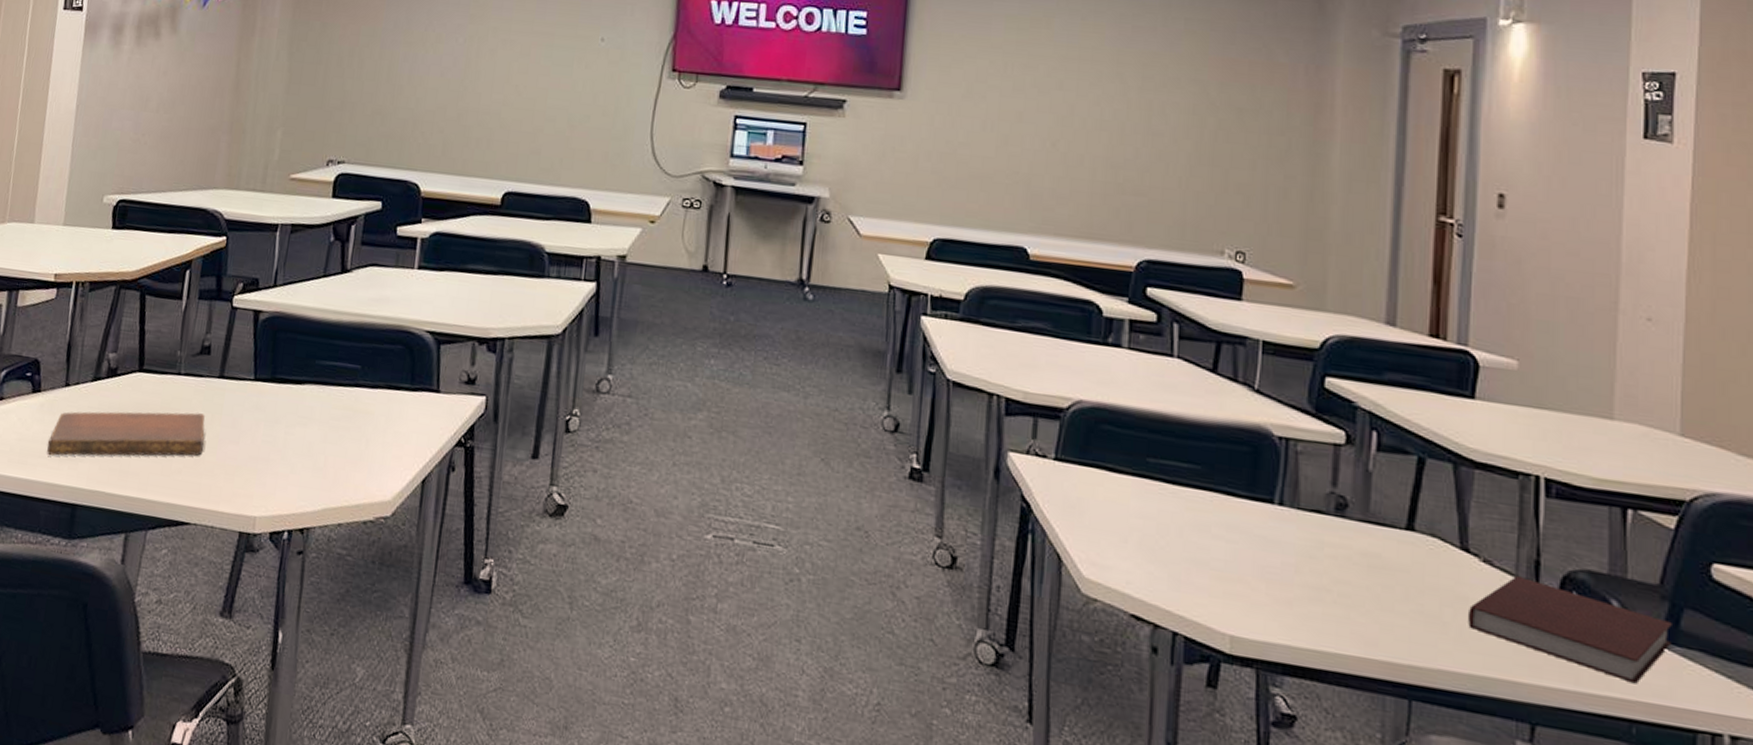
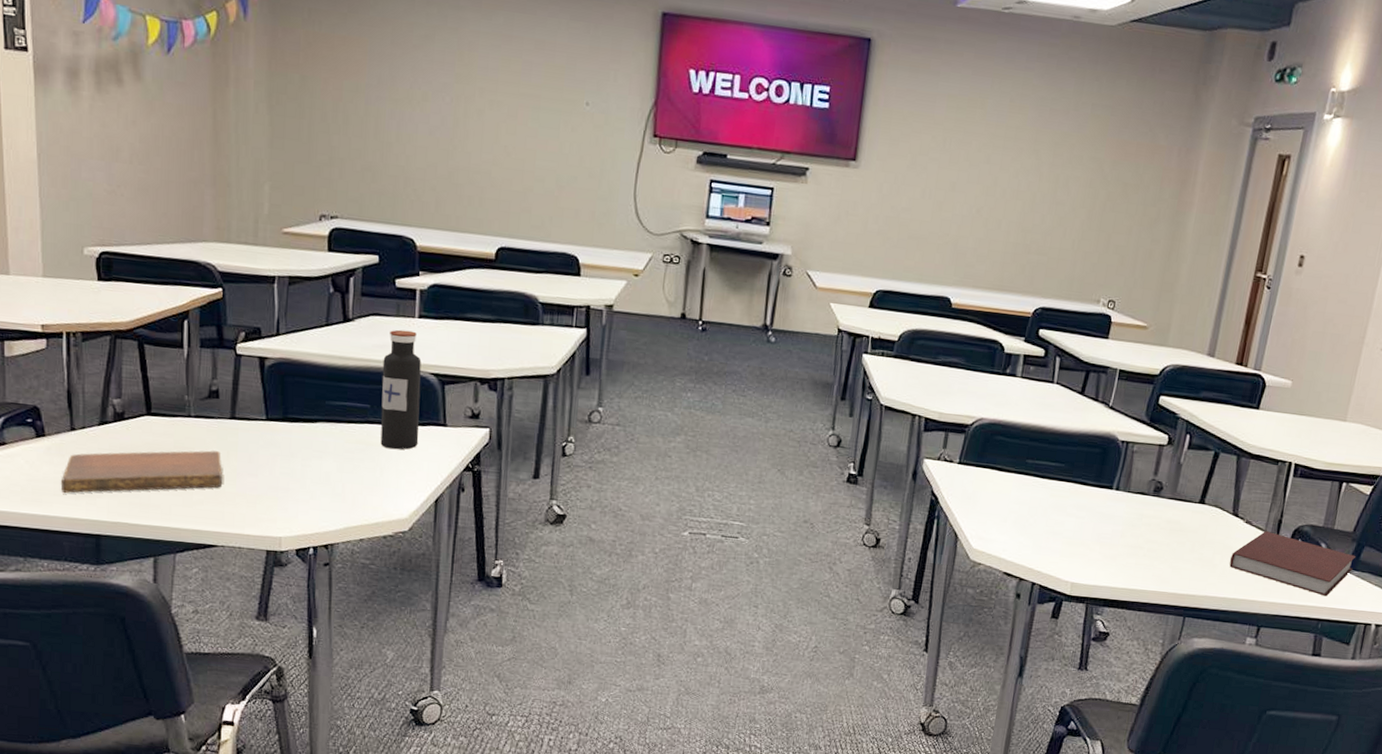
water bottle: none [368,281,418,419] -> present [380,329,422,450]

